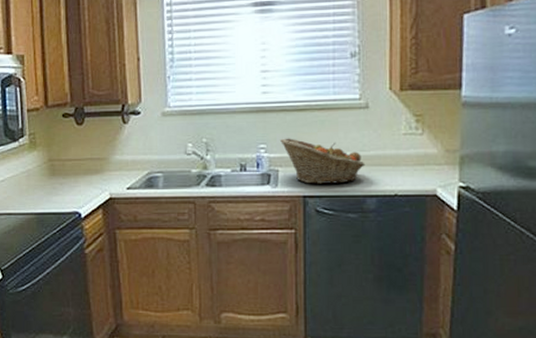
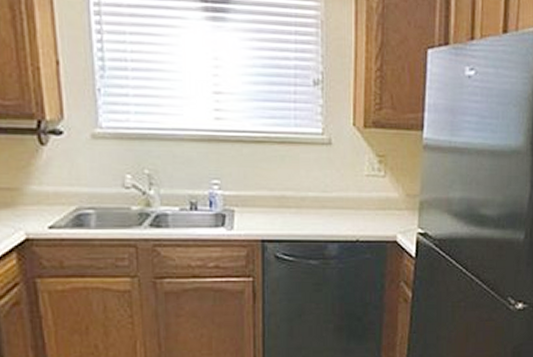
fruit basket: present [280,138,366,184] -> none [236,173,328,227]

